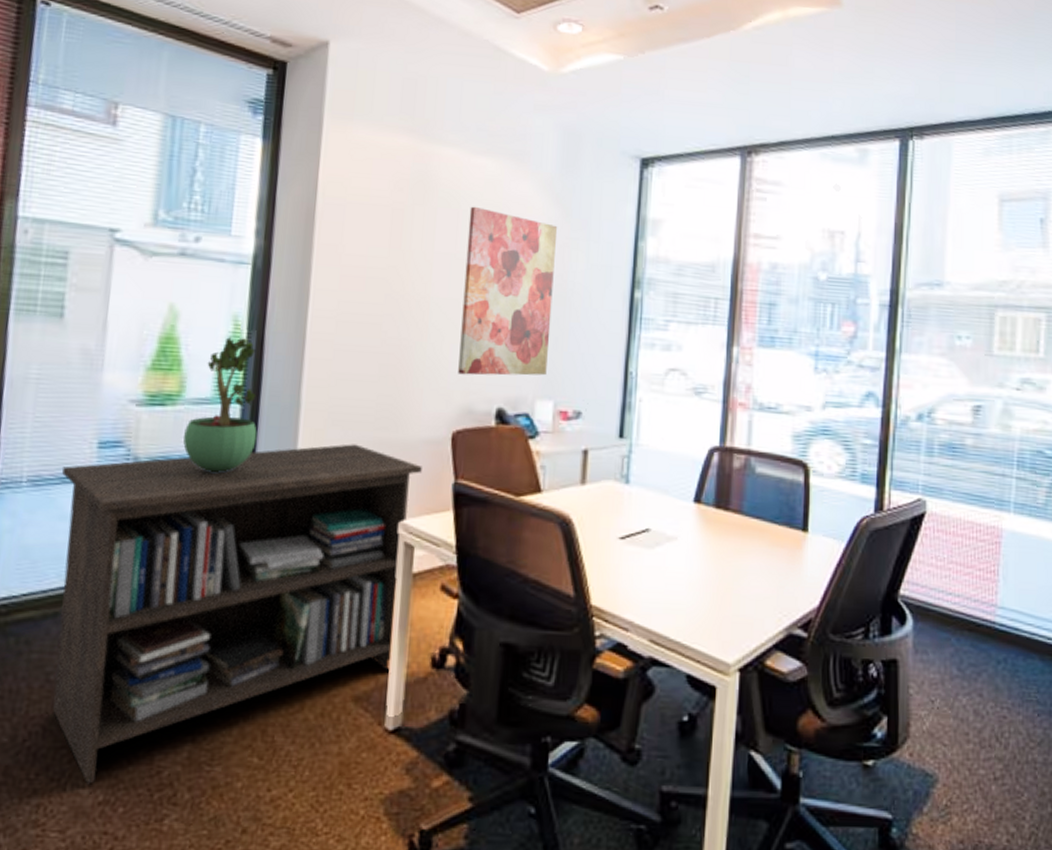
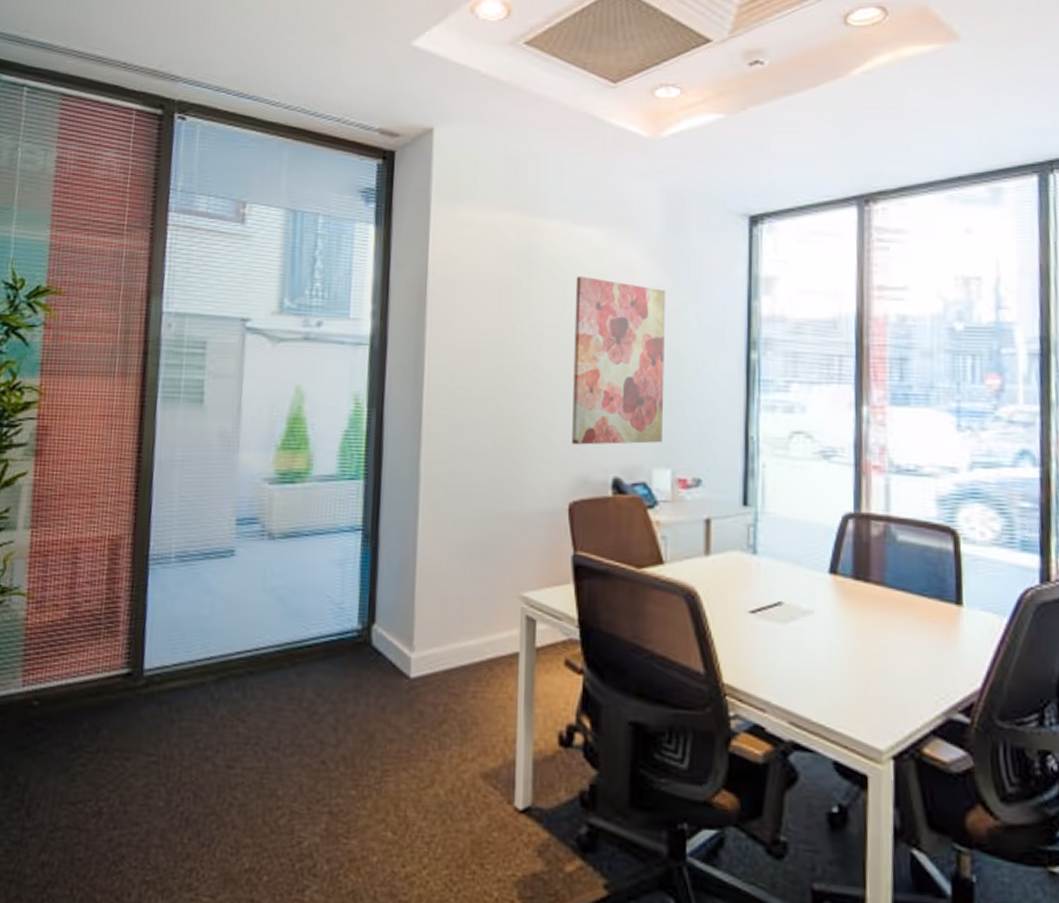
storage cabinet: present [53,444,422,784] -> none [202,517,540,851]
potted plant: present [183,336,258,472] -> none [312,414,380,547]

